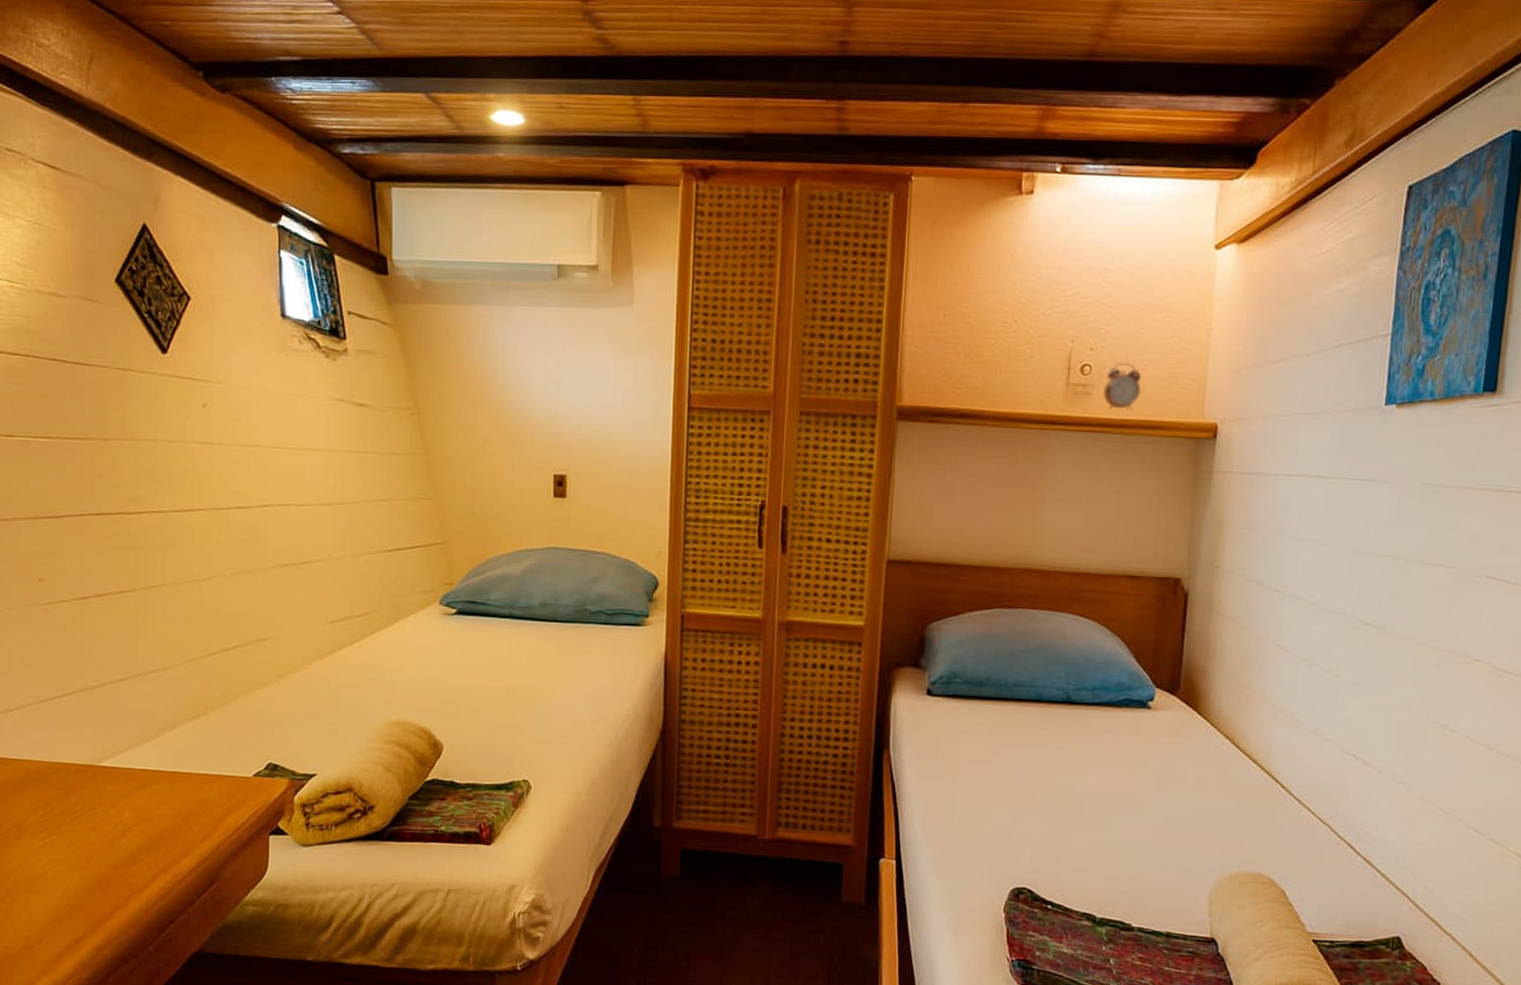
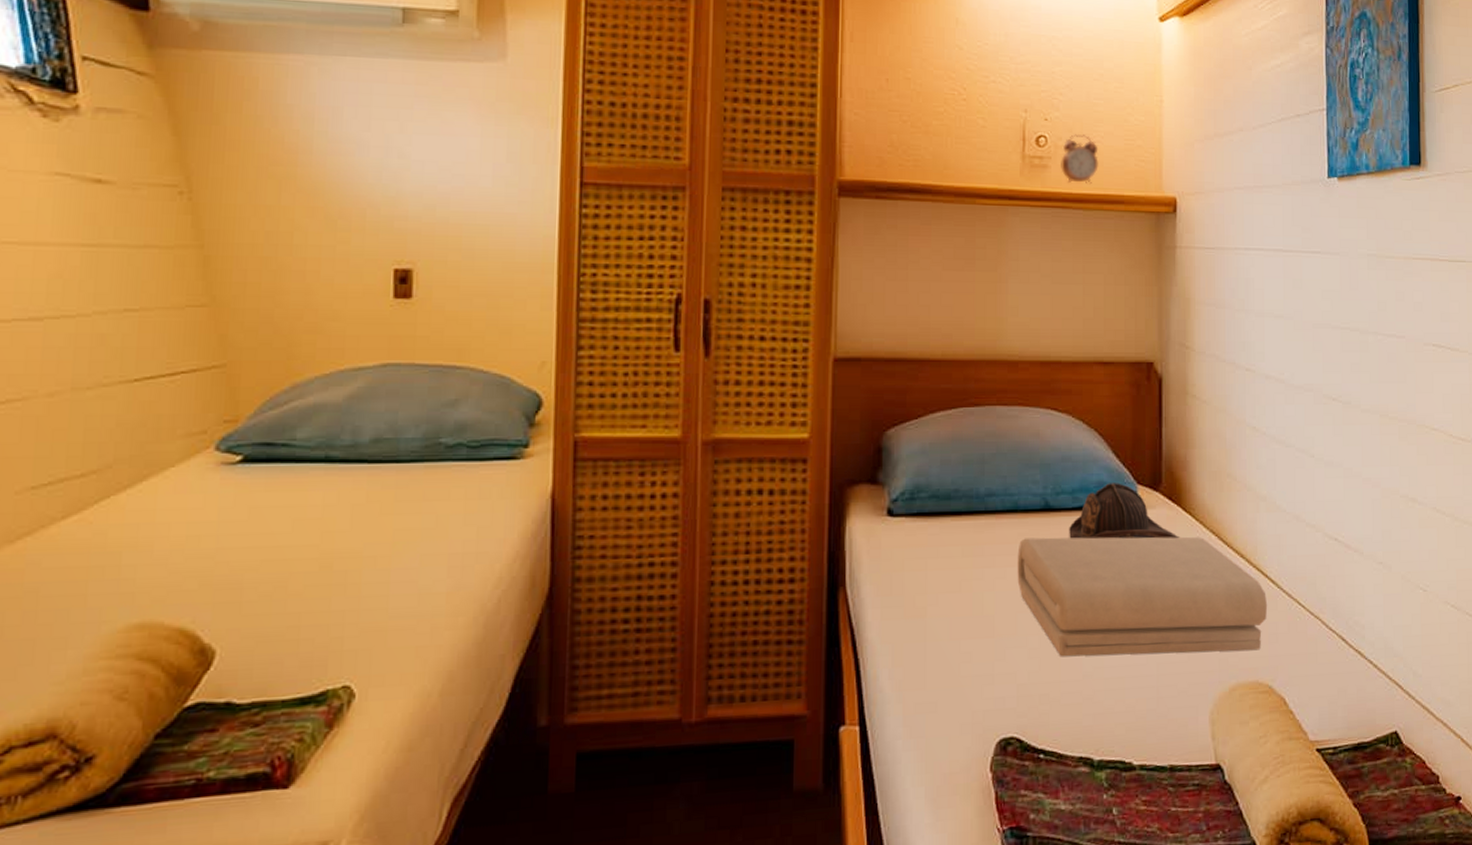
towel: none [1037,725,1276,846] -> present [1017,536,1268,657]
baseball cap: none [1087,684,1194,739] -> present [1069,483,1181,540]

